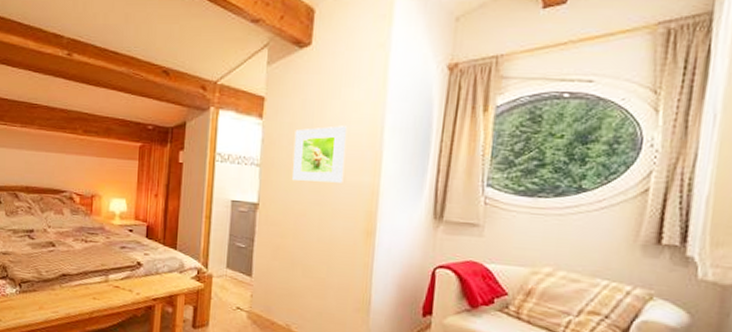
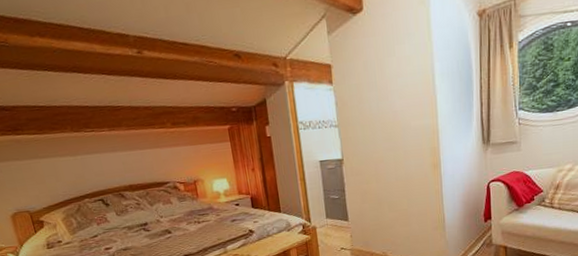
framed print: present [291,126,346,183] -> none [362,79,409,135]

